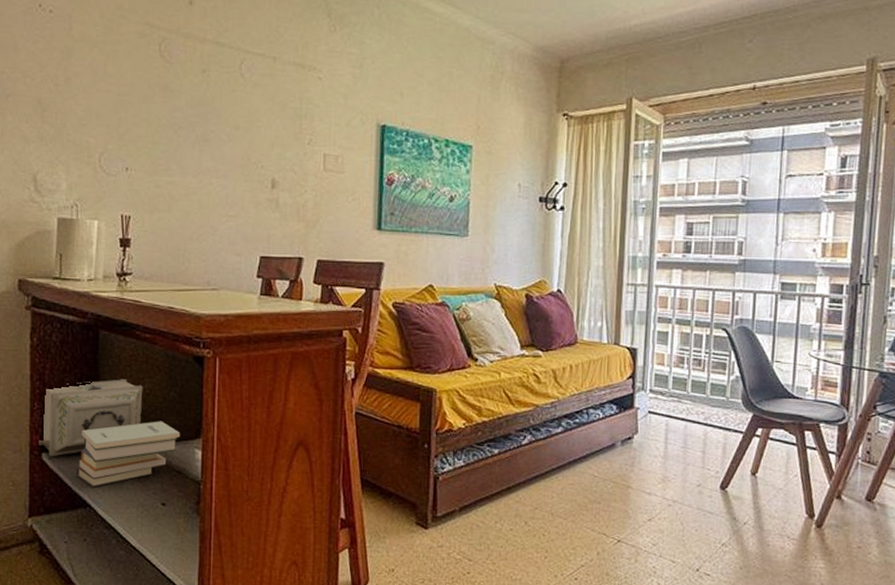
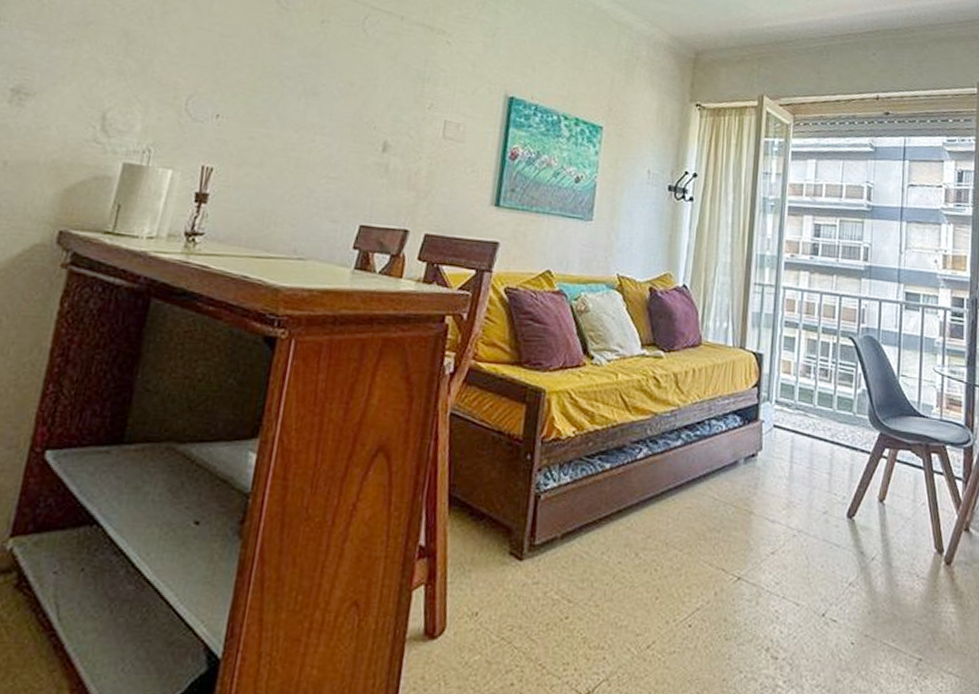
decorative box: present [38,379,143,457] -> none [43,359,195,456]
books: present [77,421,180,487] -> none [87,414,233,498]

